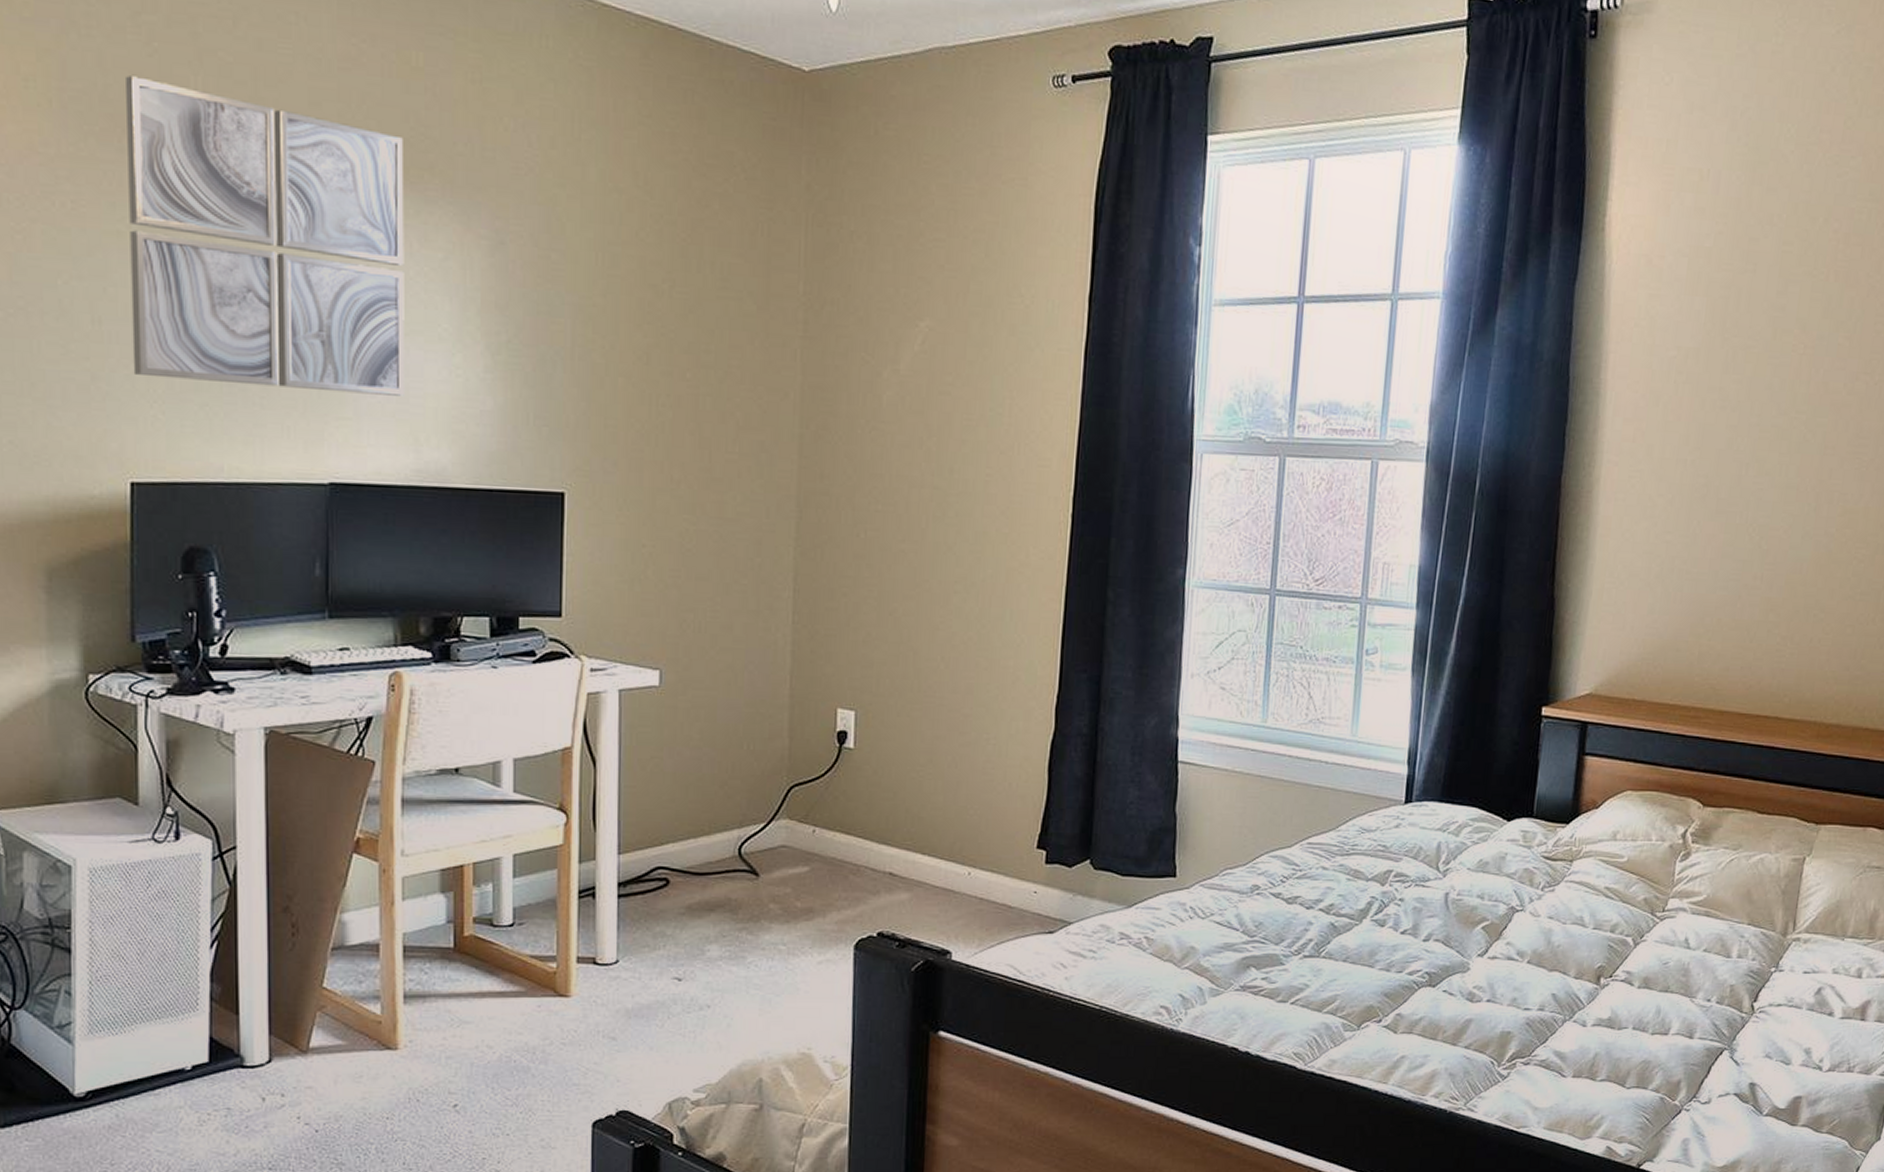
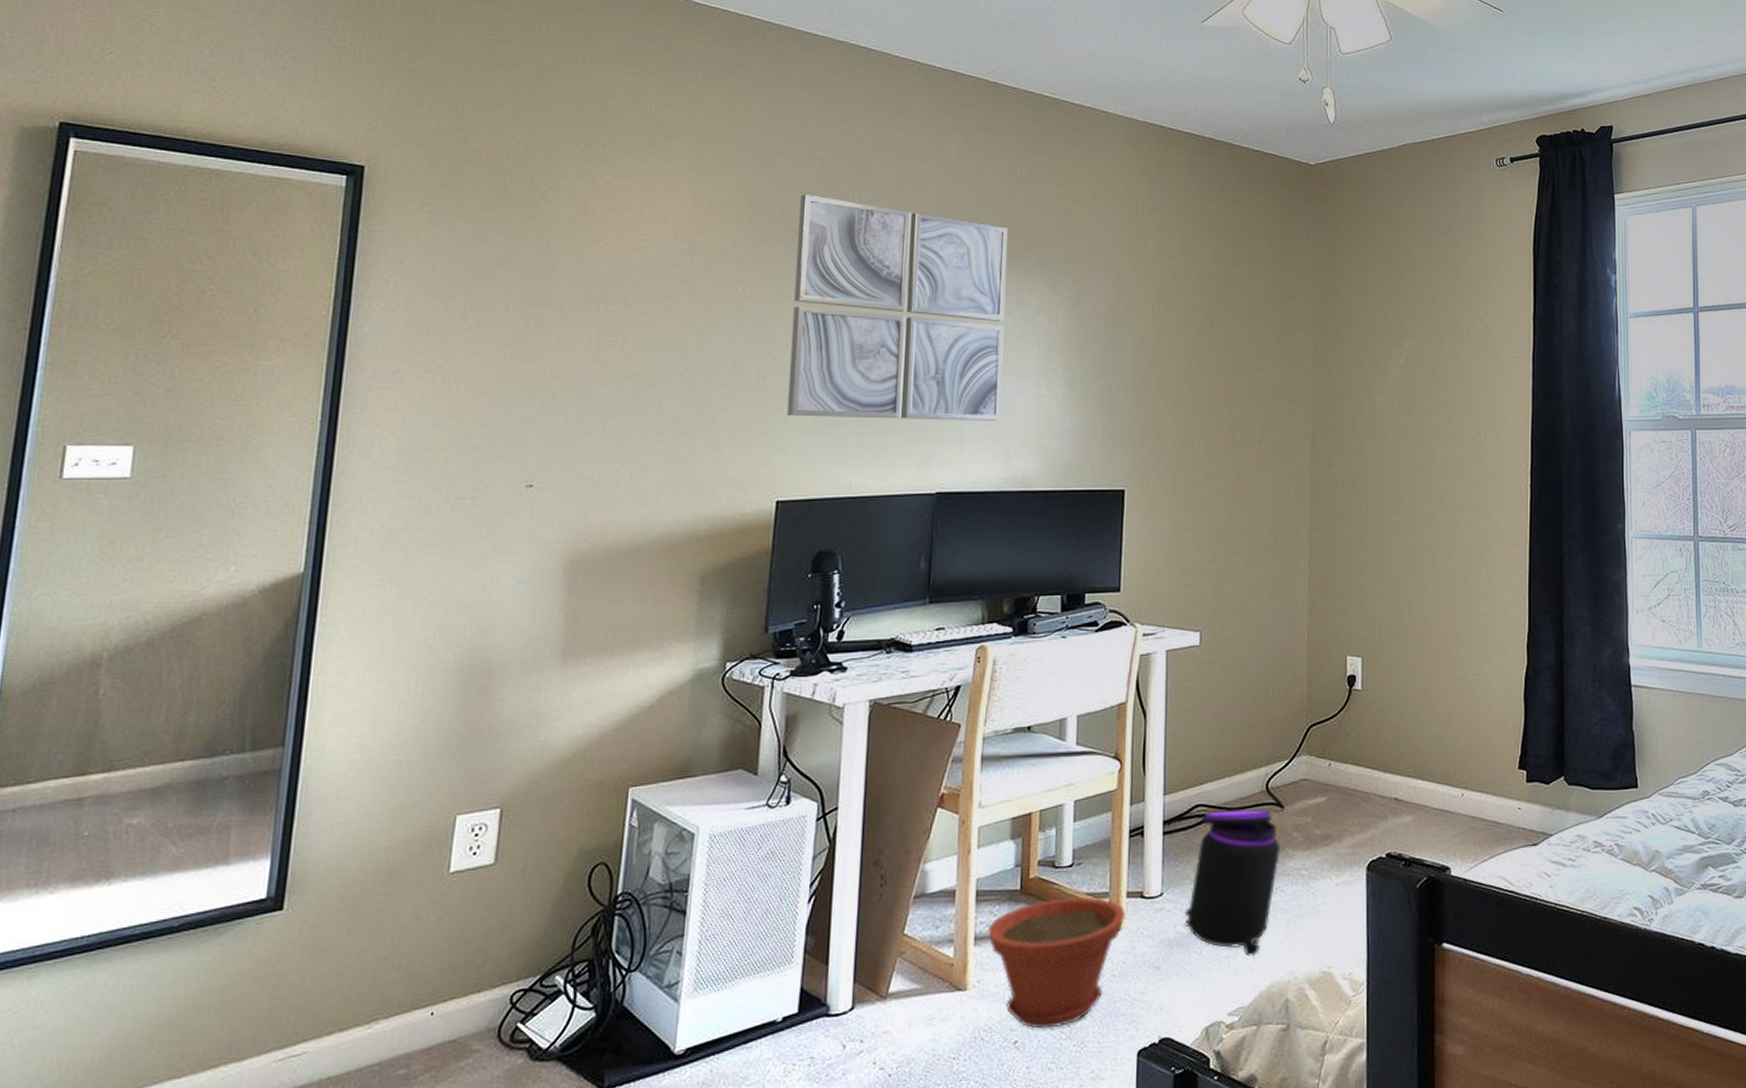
plant pot: none [419,959,575,1094] -> present [988,896,1125,1029]
trash can: none [643,875,755,1033] -> present [1184,809,1281,957]

